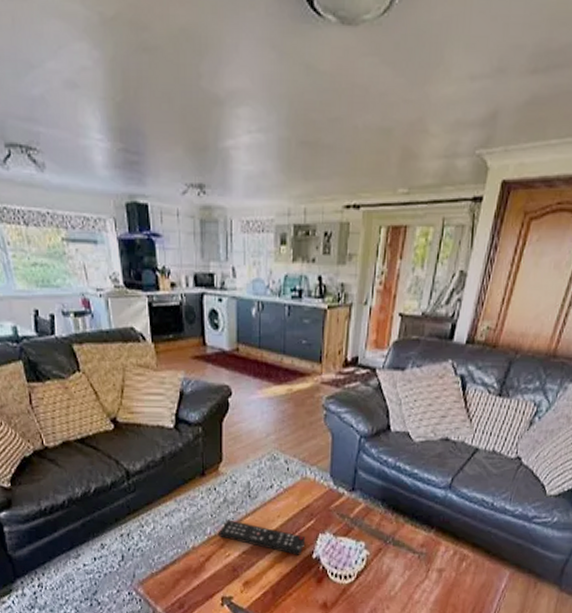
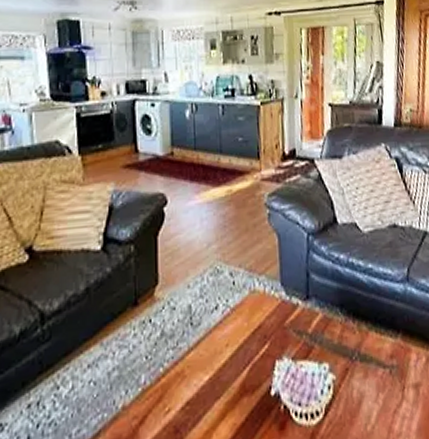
remote control: present [219,519,306,555] -> none [156,359,261,396]

